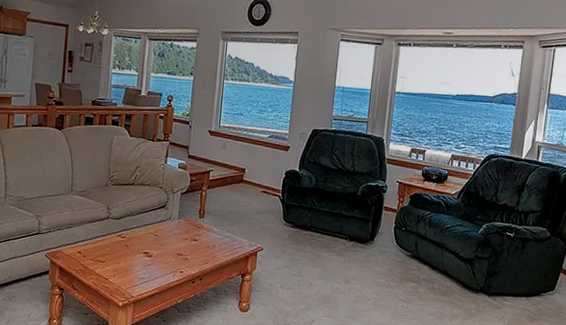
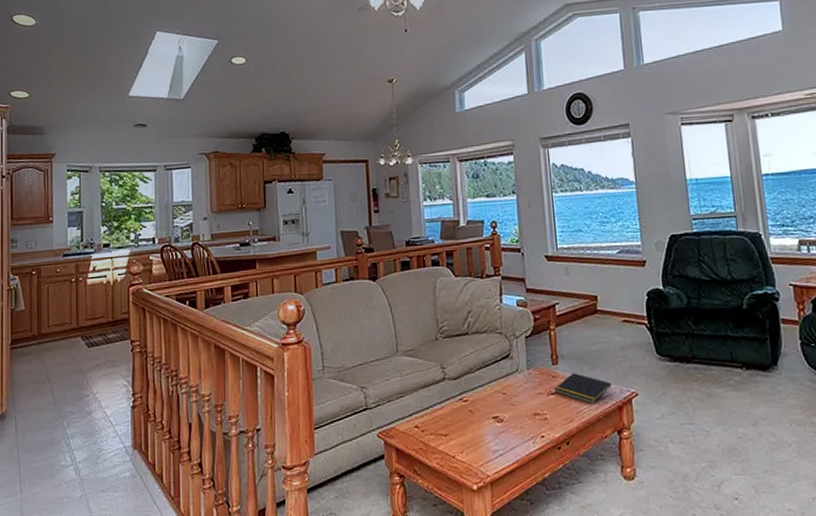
notepad: none [197,226,244,252] -> present [554,373,612,404]

